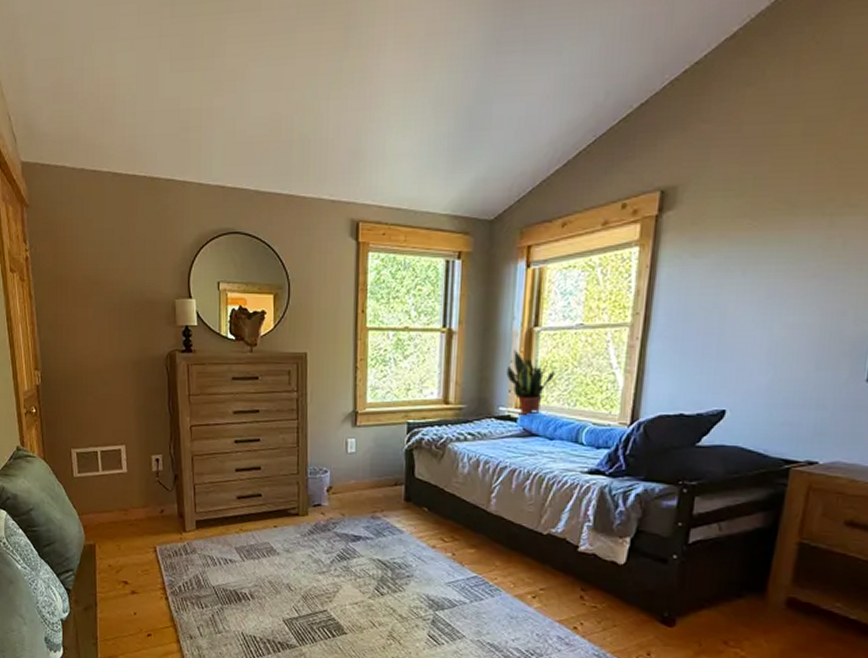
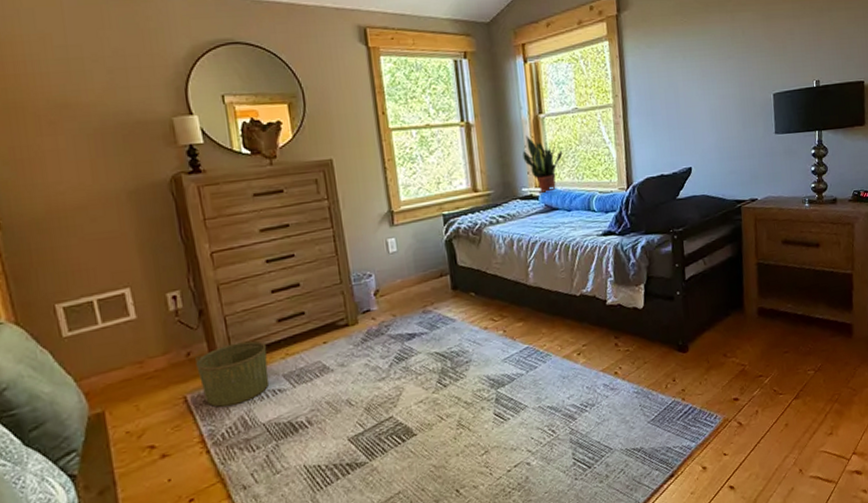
basket: none [167,510,225,565] -> present [195,340,270,408]

